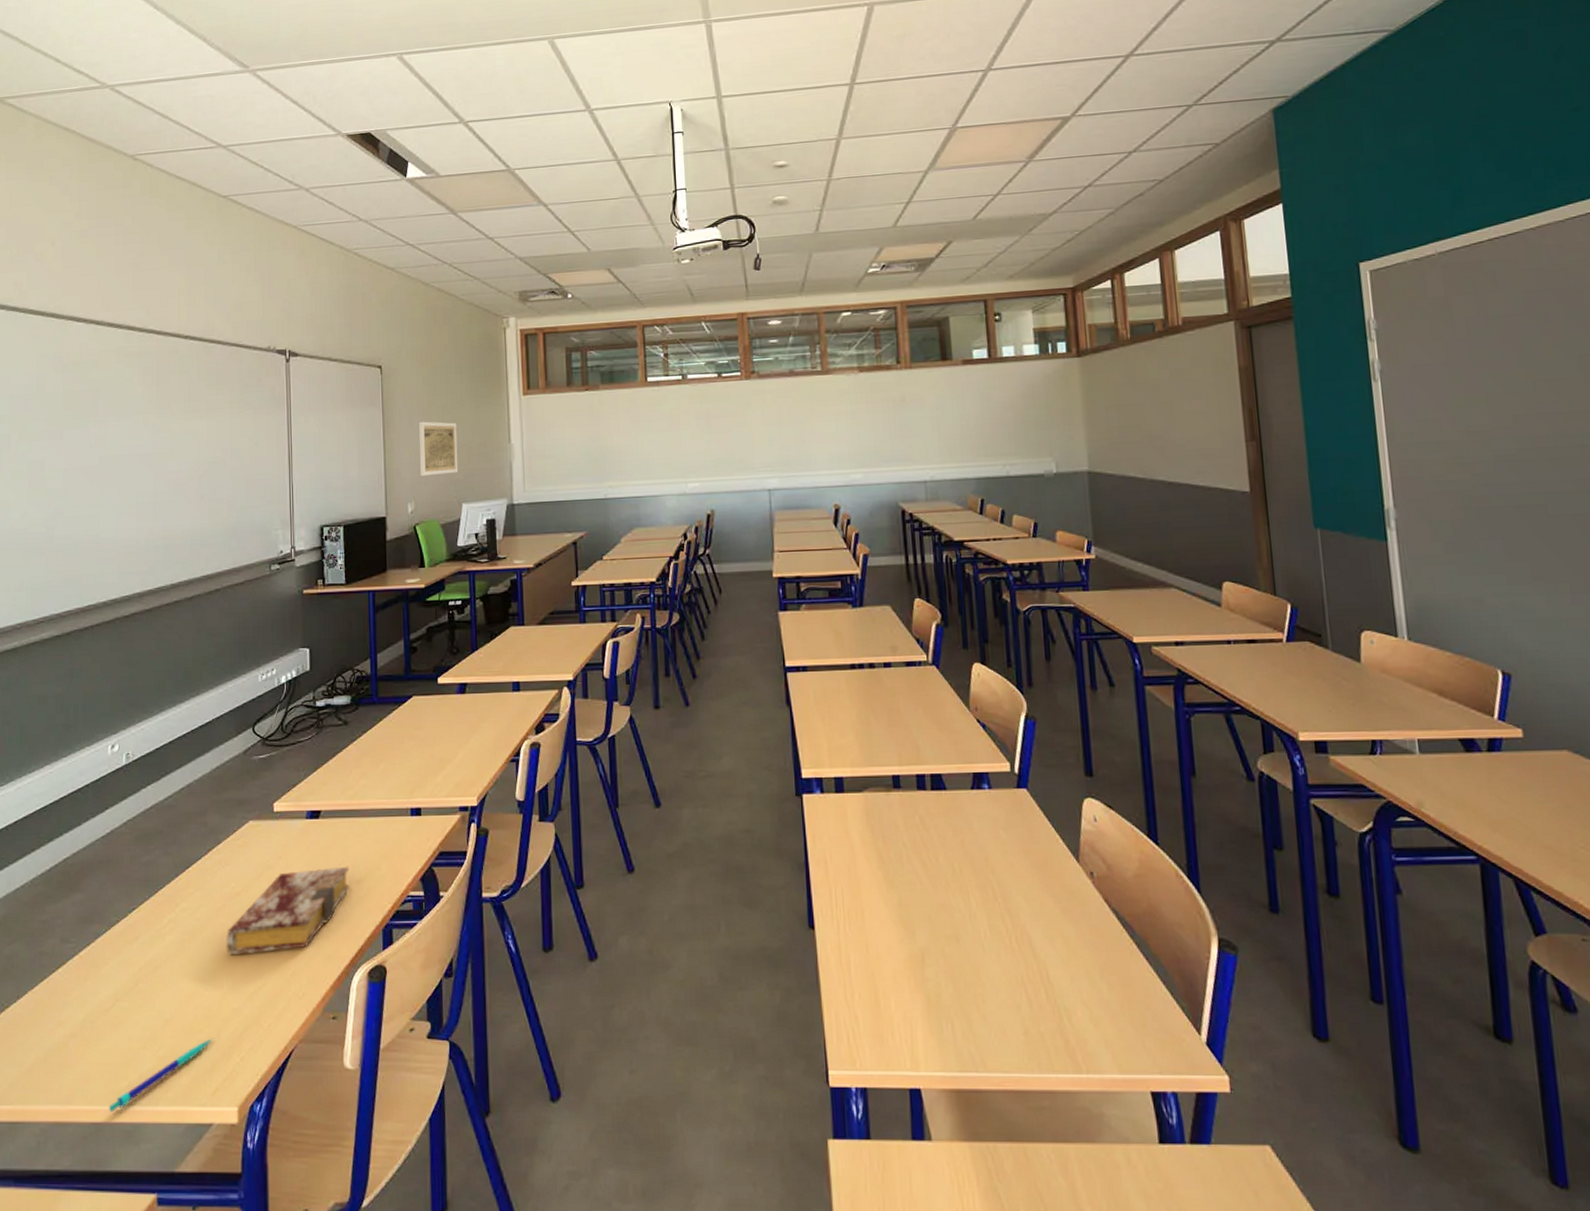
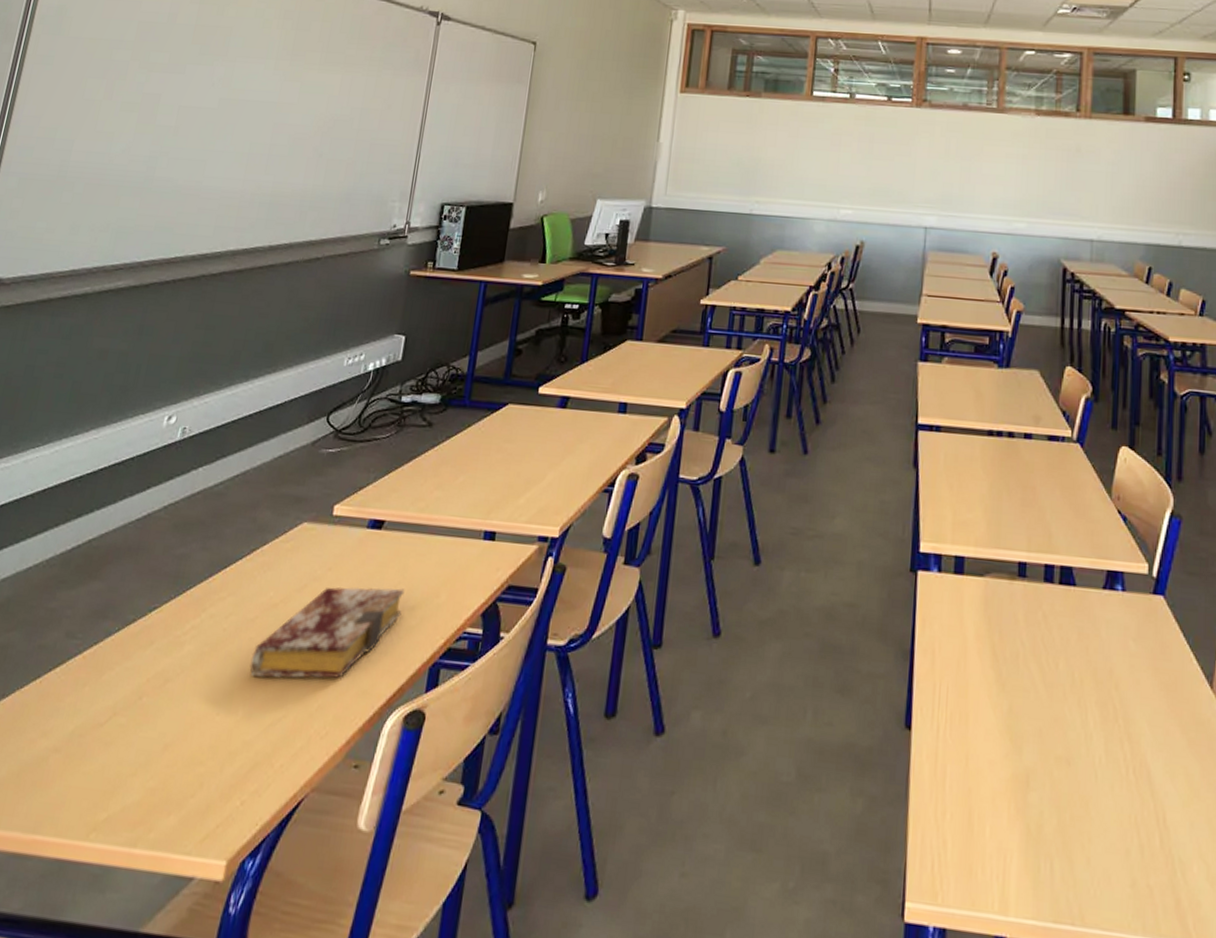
pen: present [108,1038,213,1113] -> none [78,773,215,850]
map: present [419,421,458,477] -> none [557,106,605,166]

